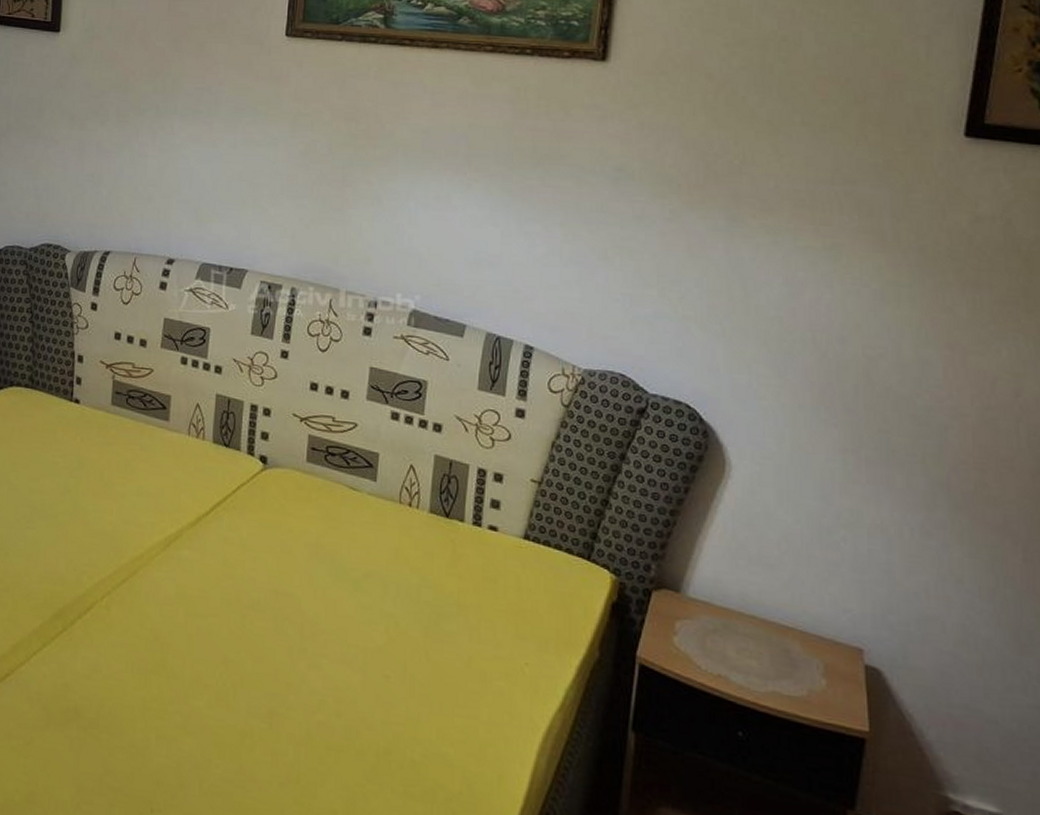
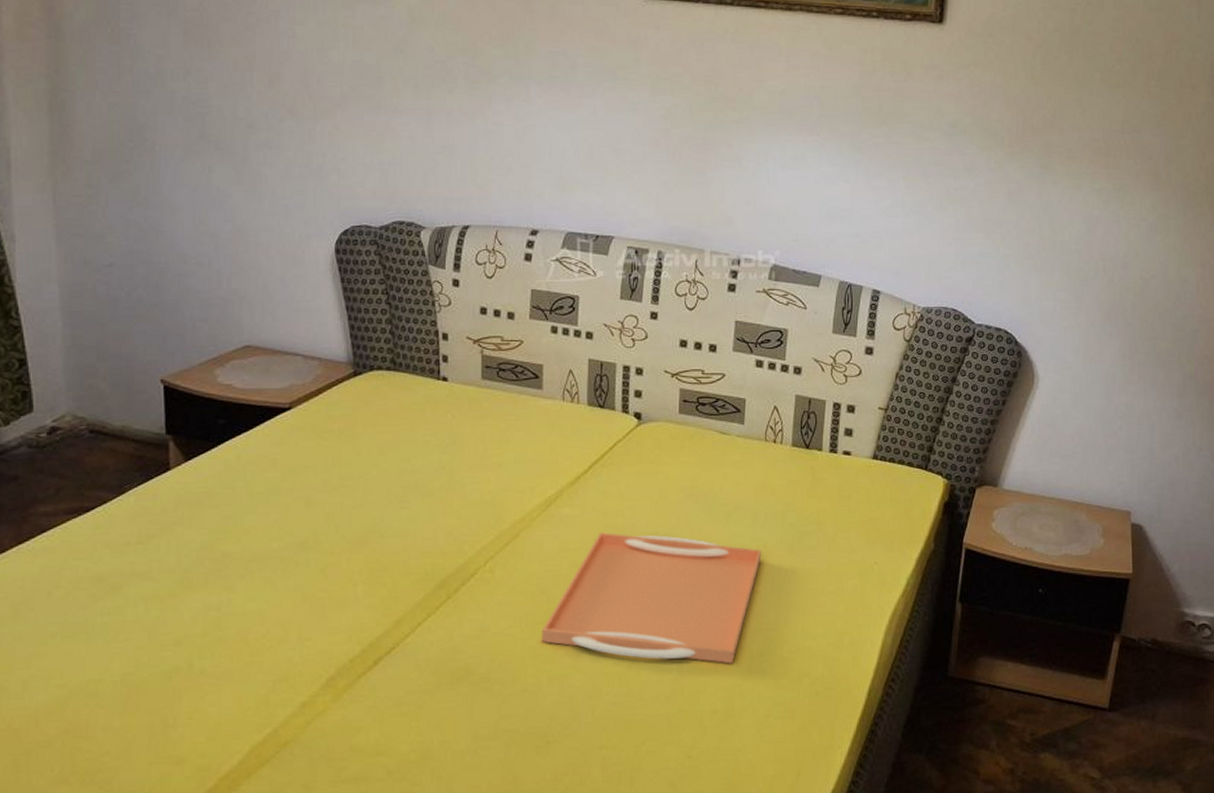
serving tray: none [152,581,393,758] -> present [541,532,762,664]

